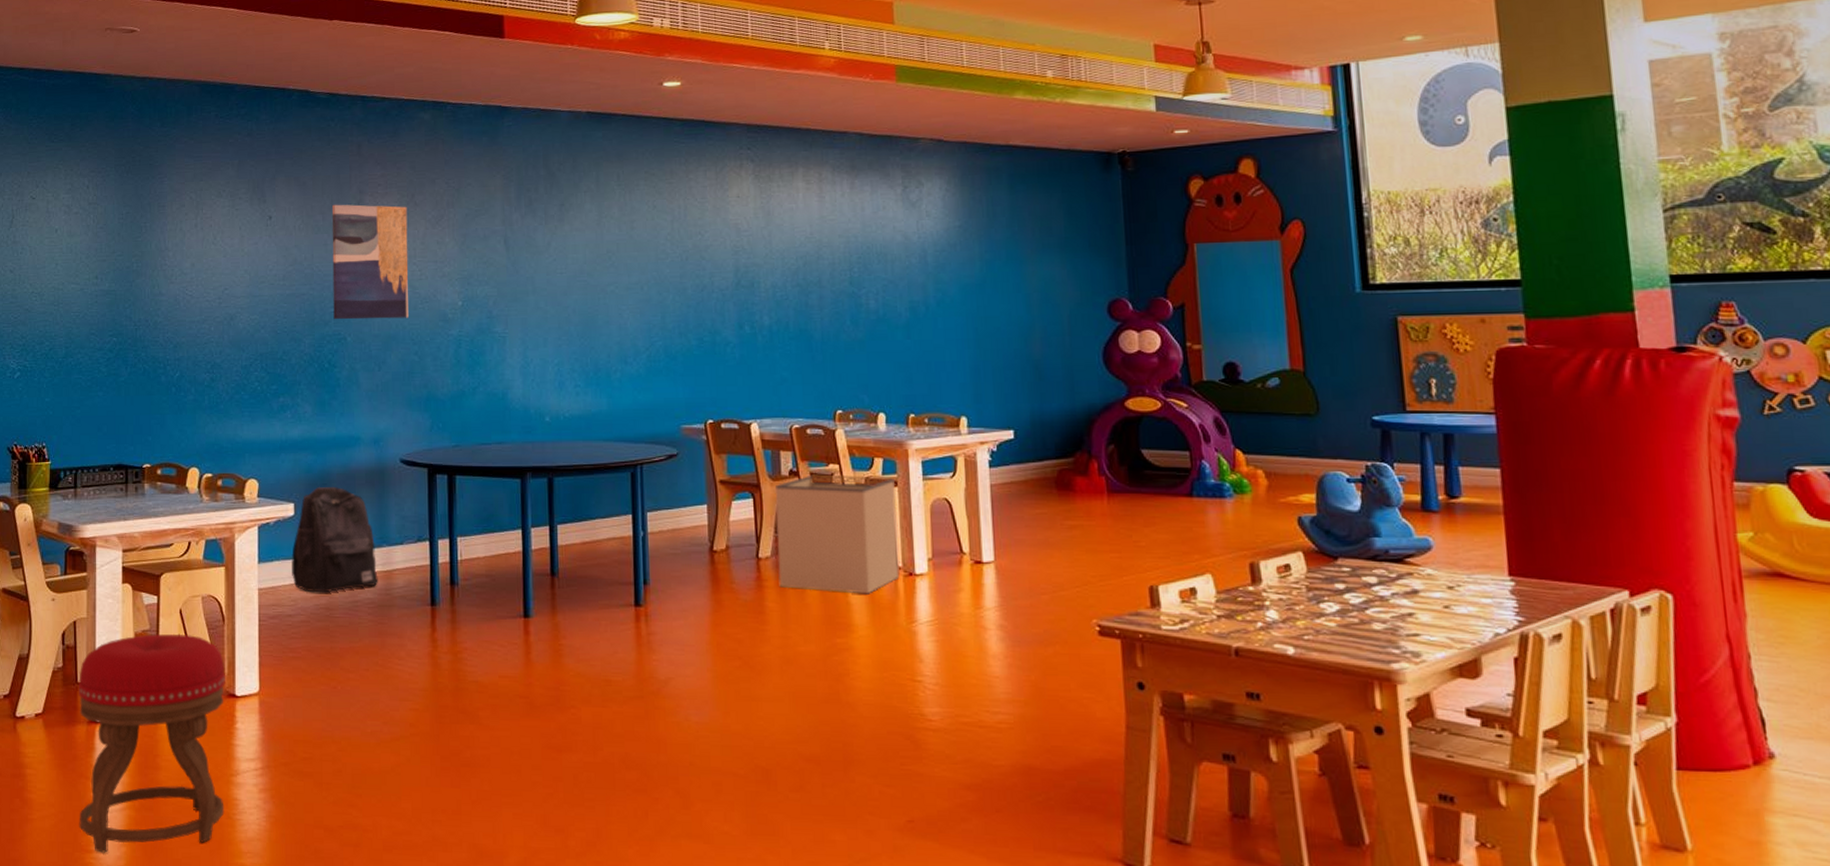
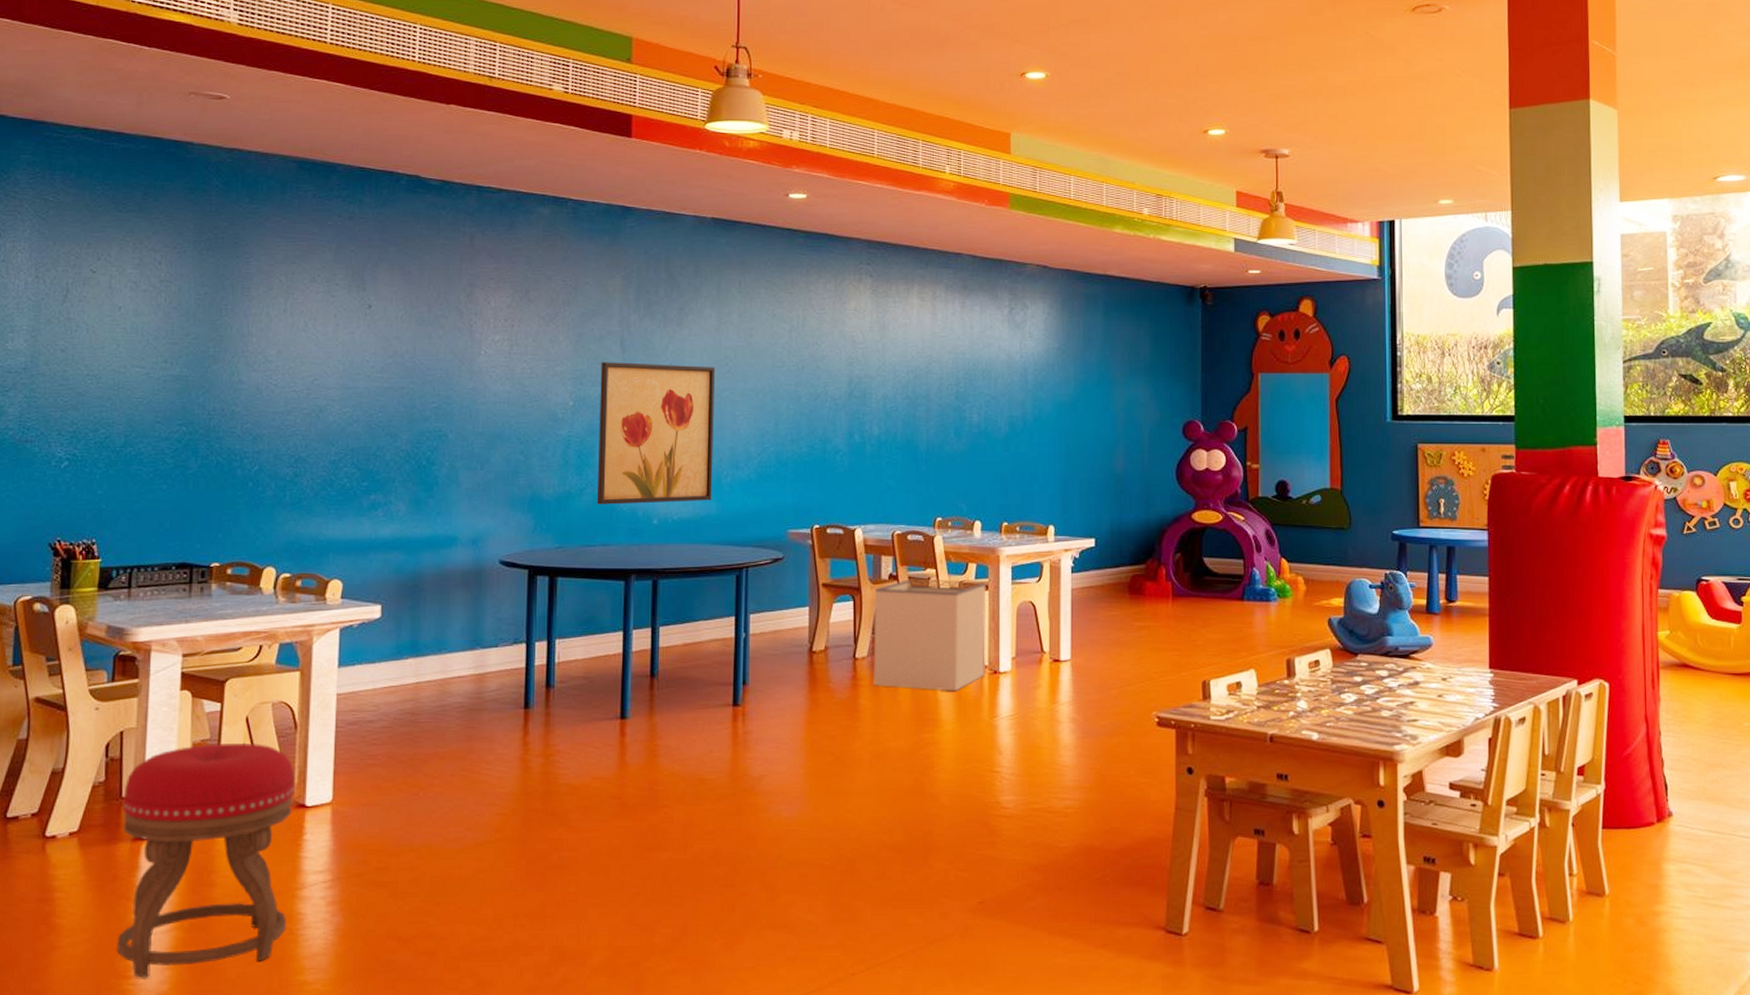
backpack: present [292,486,378,593] -> none [375,587,469,697]
wall art: present [332,204,409,320] -> none [434,296,520,417]
wall art: none [486,260,603,403] -> present [596,362,715,505]

